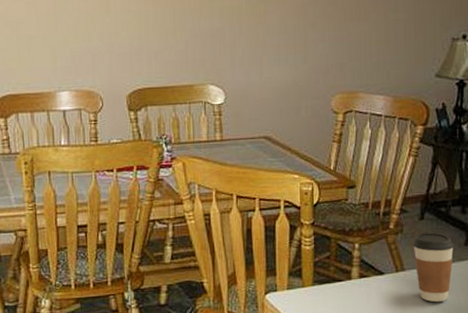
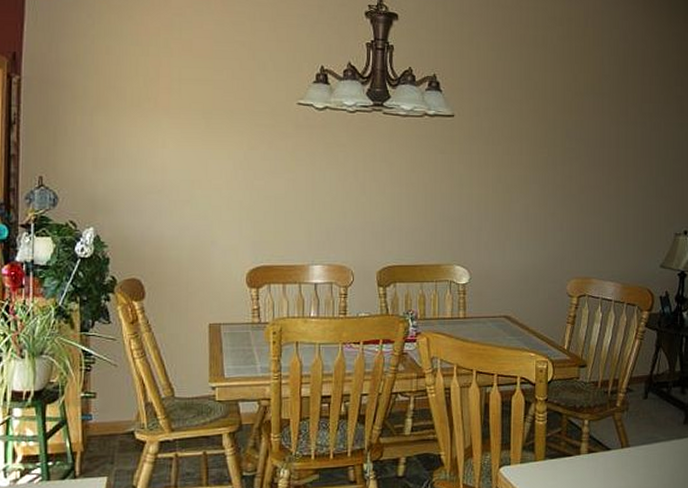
coffee cup: present [413,232,455,303] -> none [637,411,675,478]

